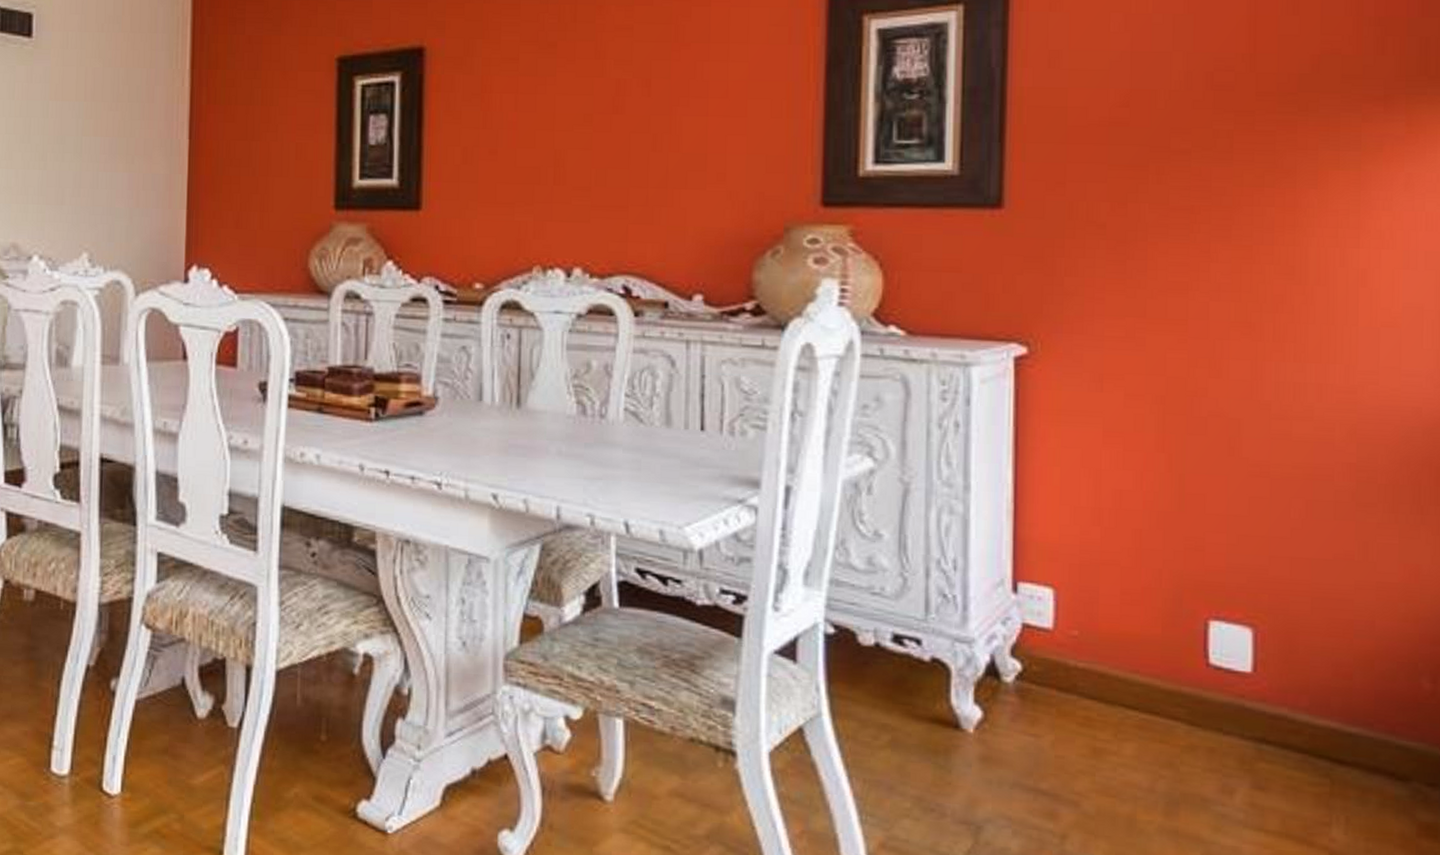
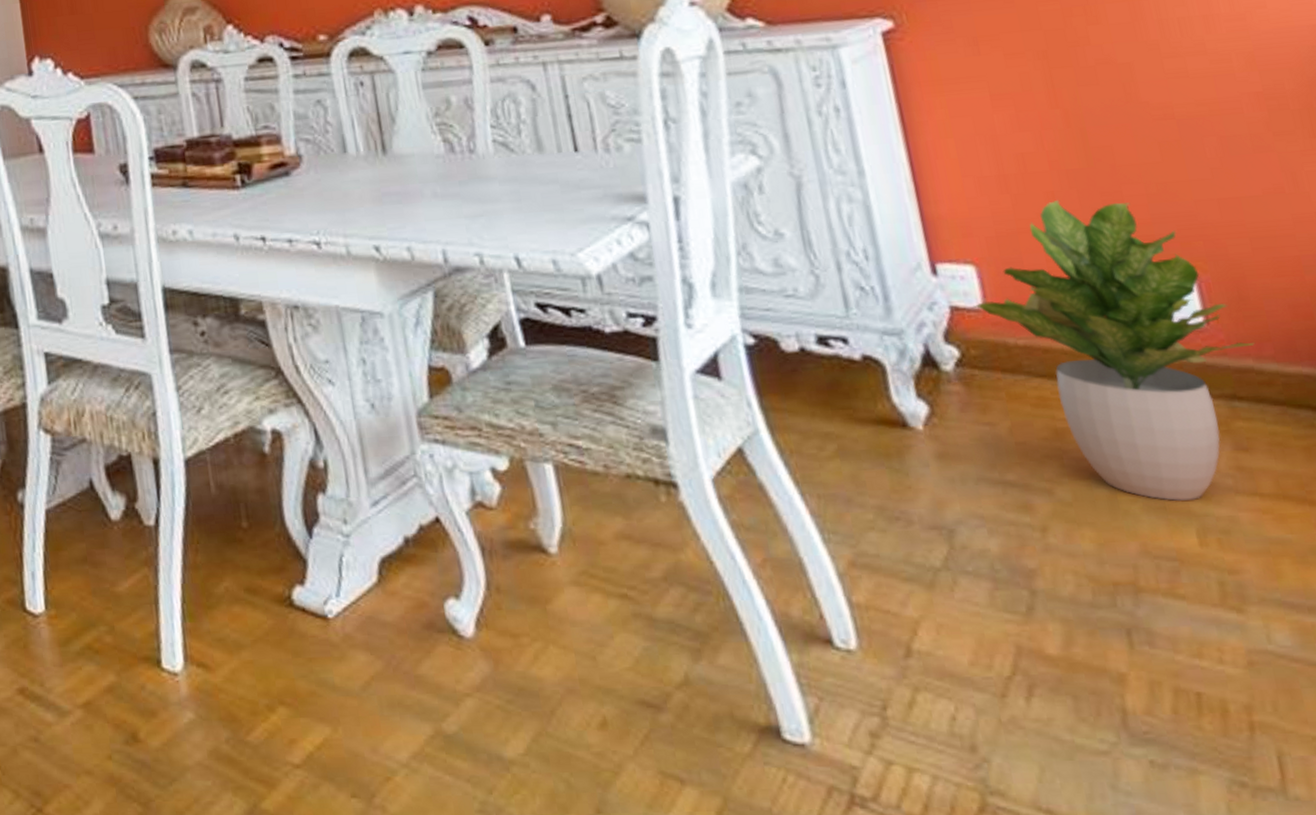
potted plant: none [1044,537,1294,828] -> present [973,199,1256,502]

